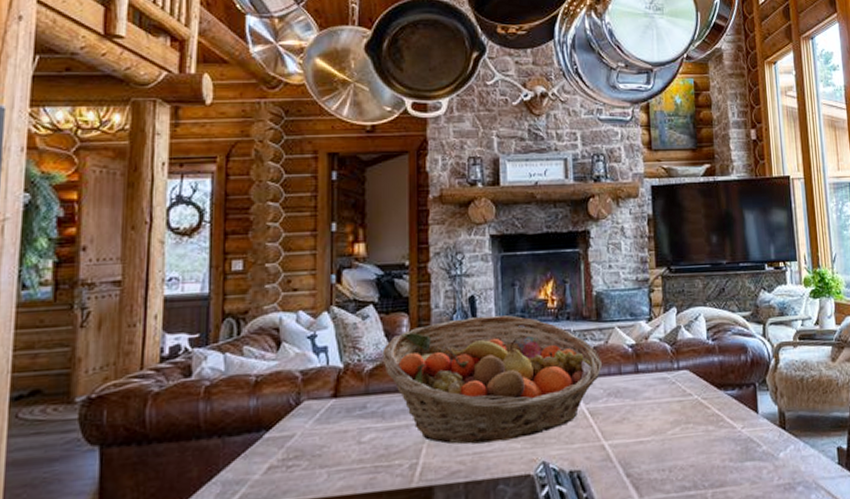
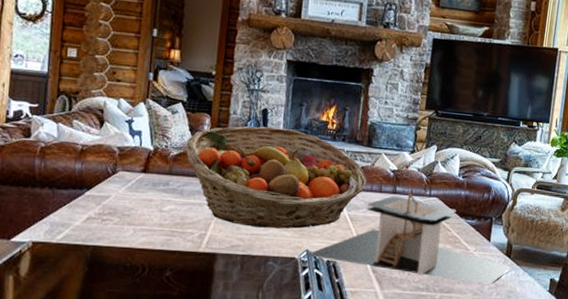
architectural model: none [542,367,789,471] -> present [305,191,512,285]

